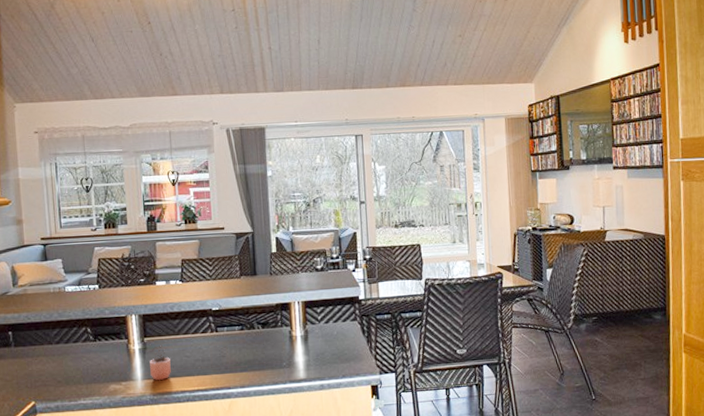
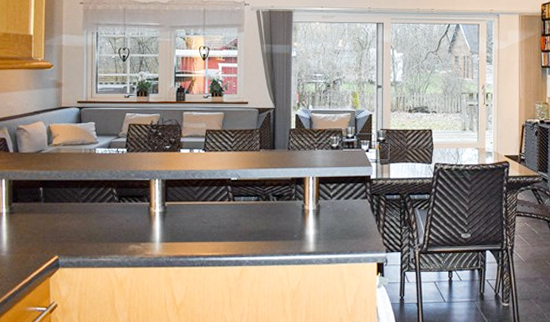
cocoa: present [150,344,171,381] -> none [168,208,188,244]

